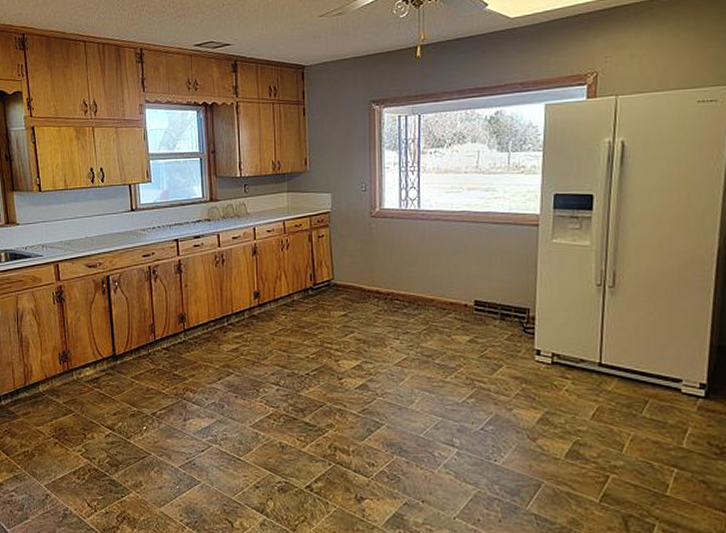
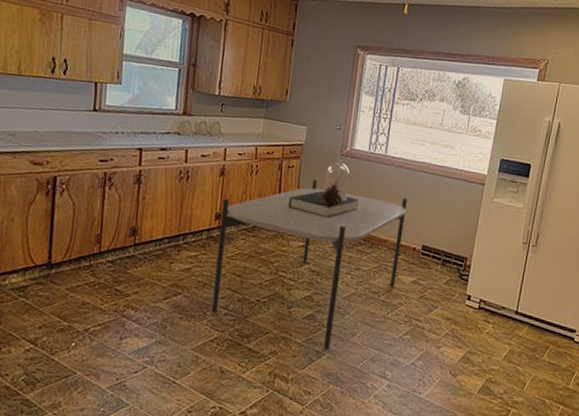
dining table: none [259,221,451,420] -> present [211,159,408,351]

